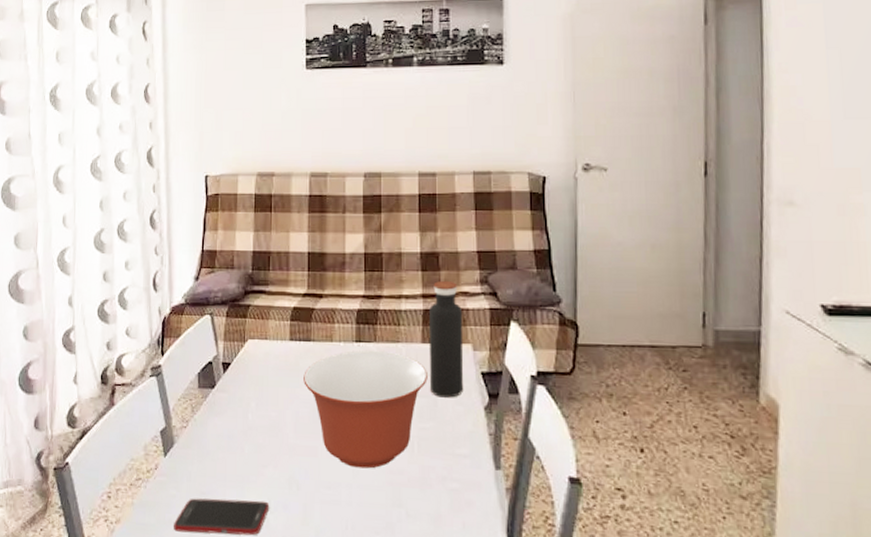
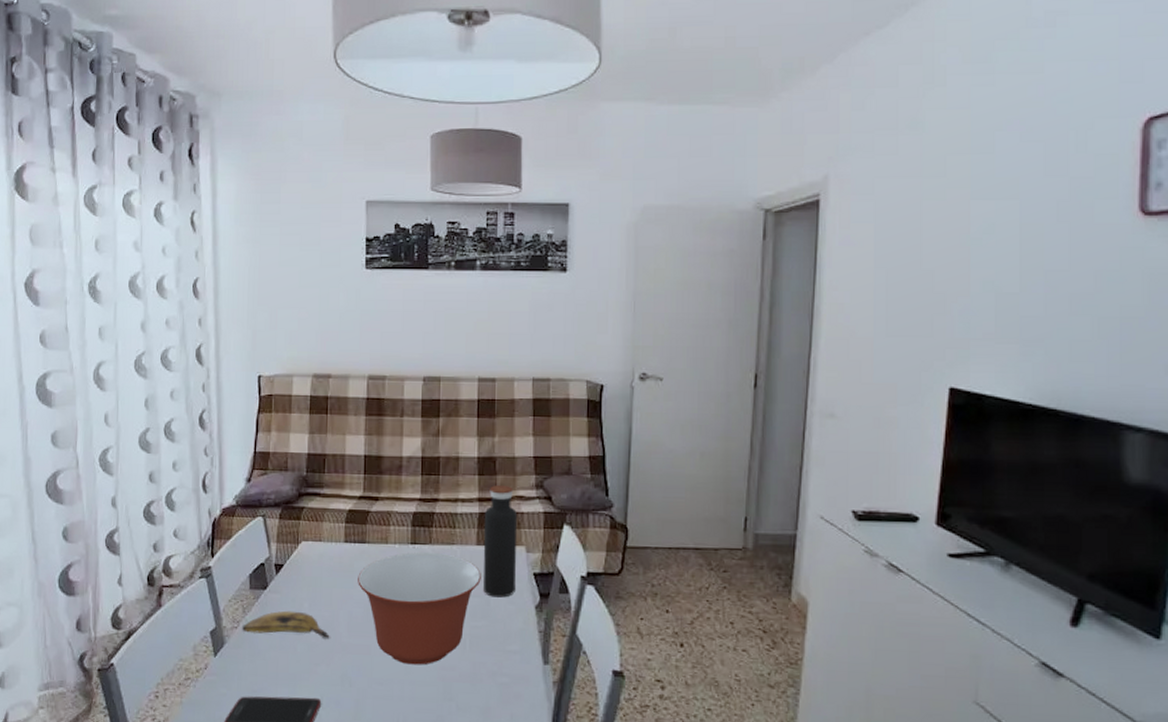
banana: none [191,410,277,441] -> present [242,610,330,640]

